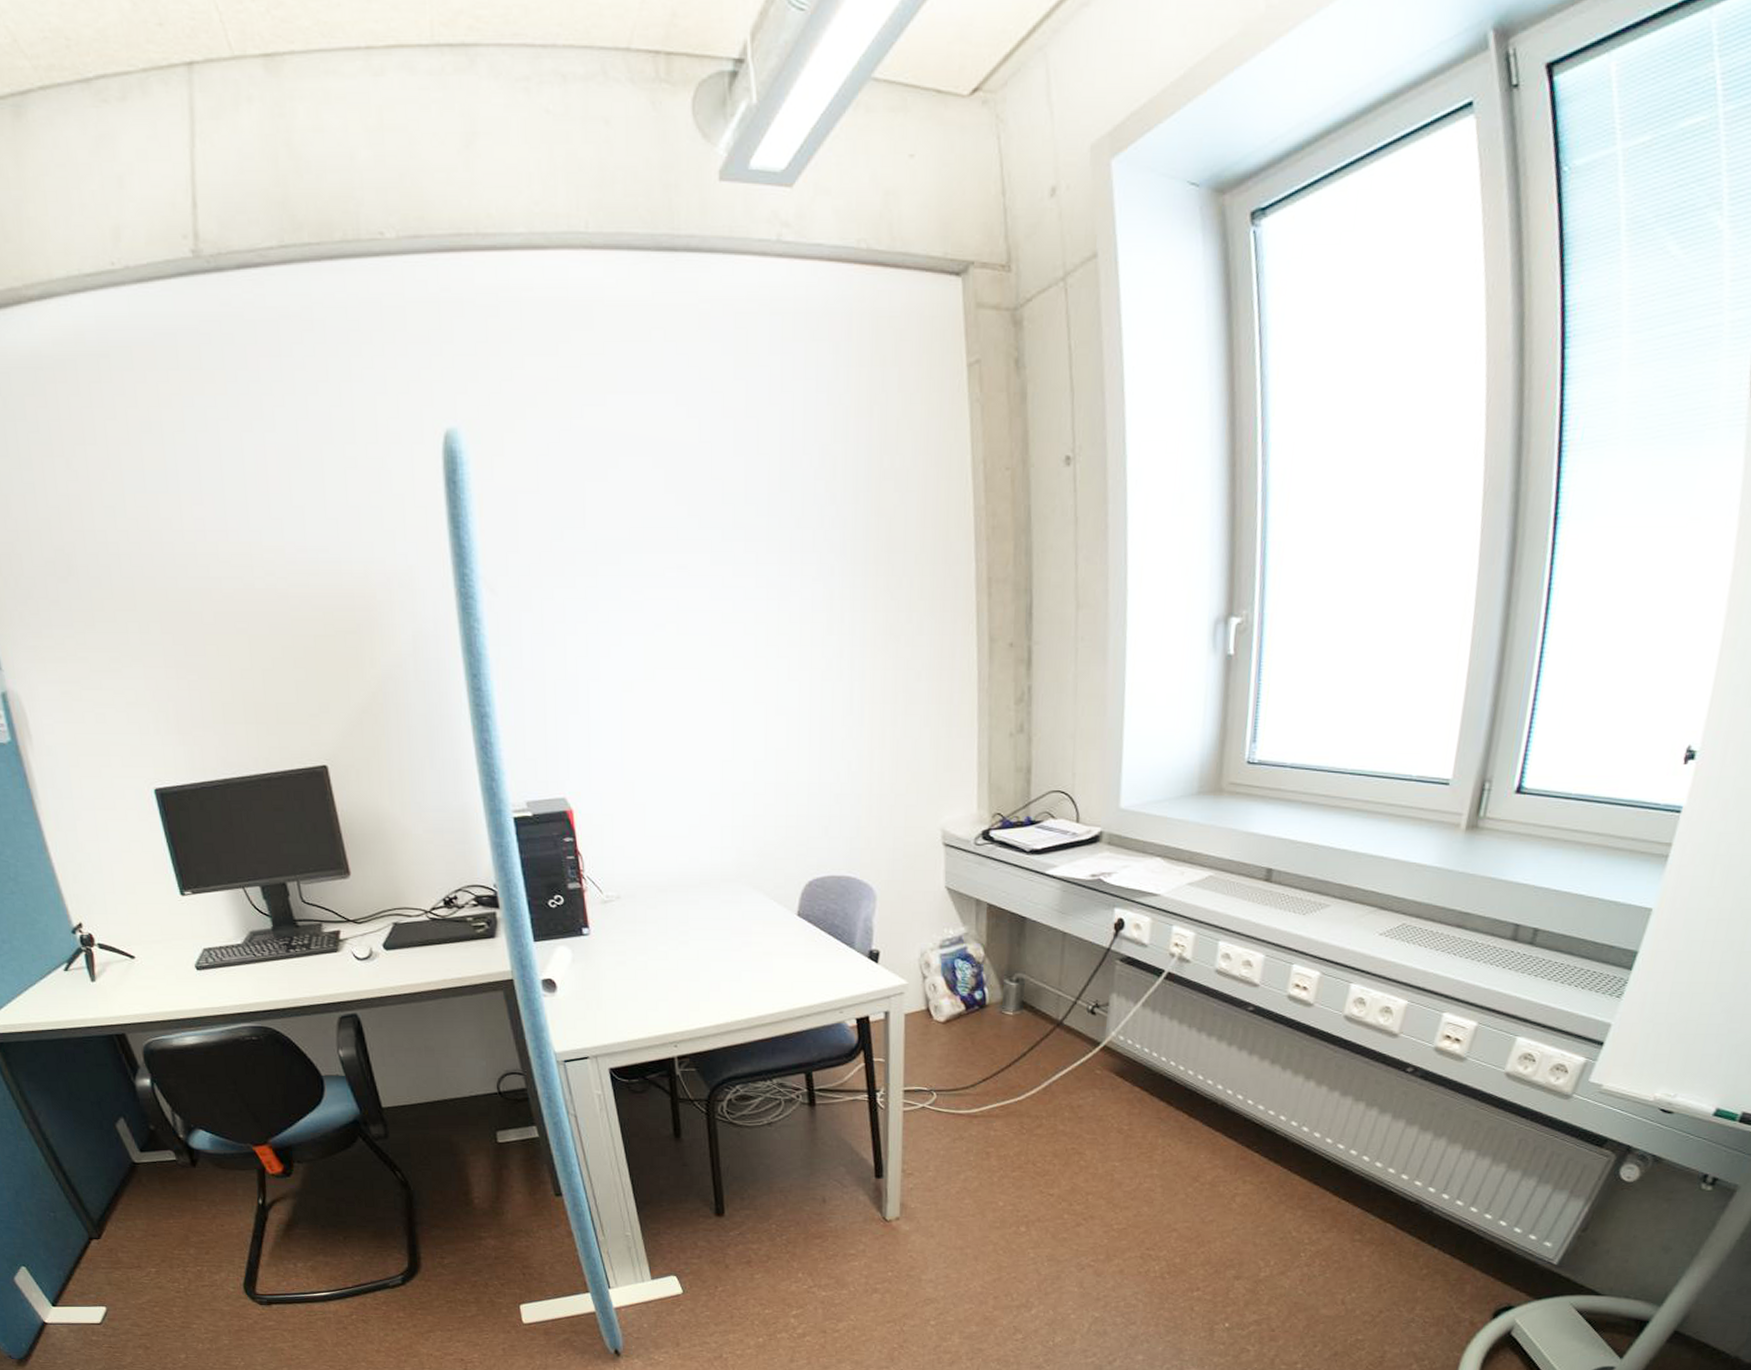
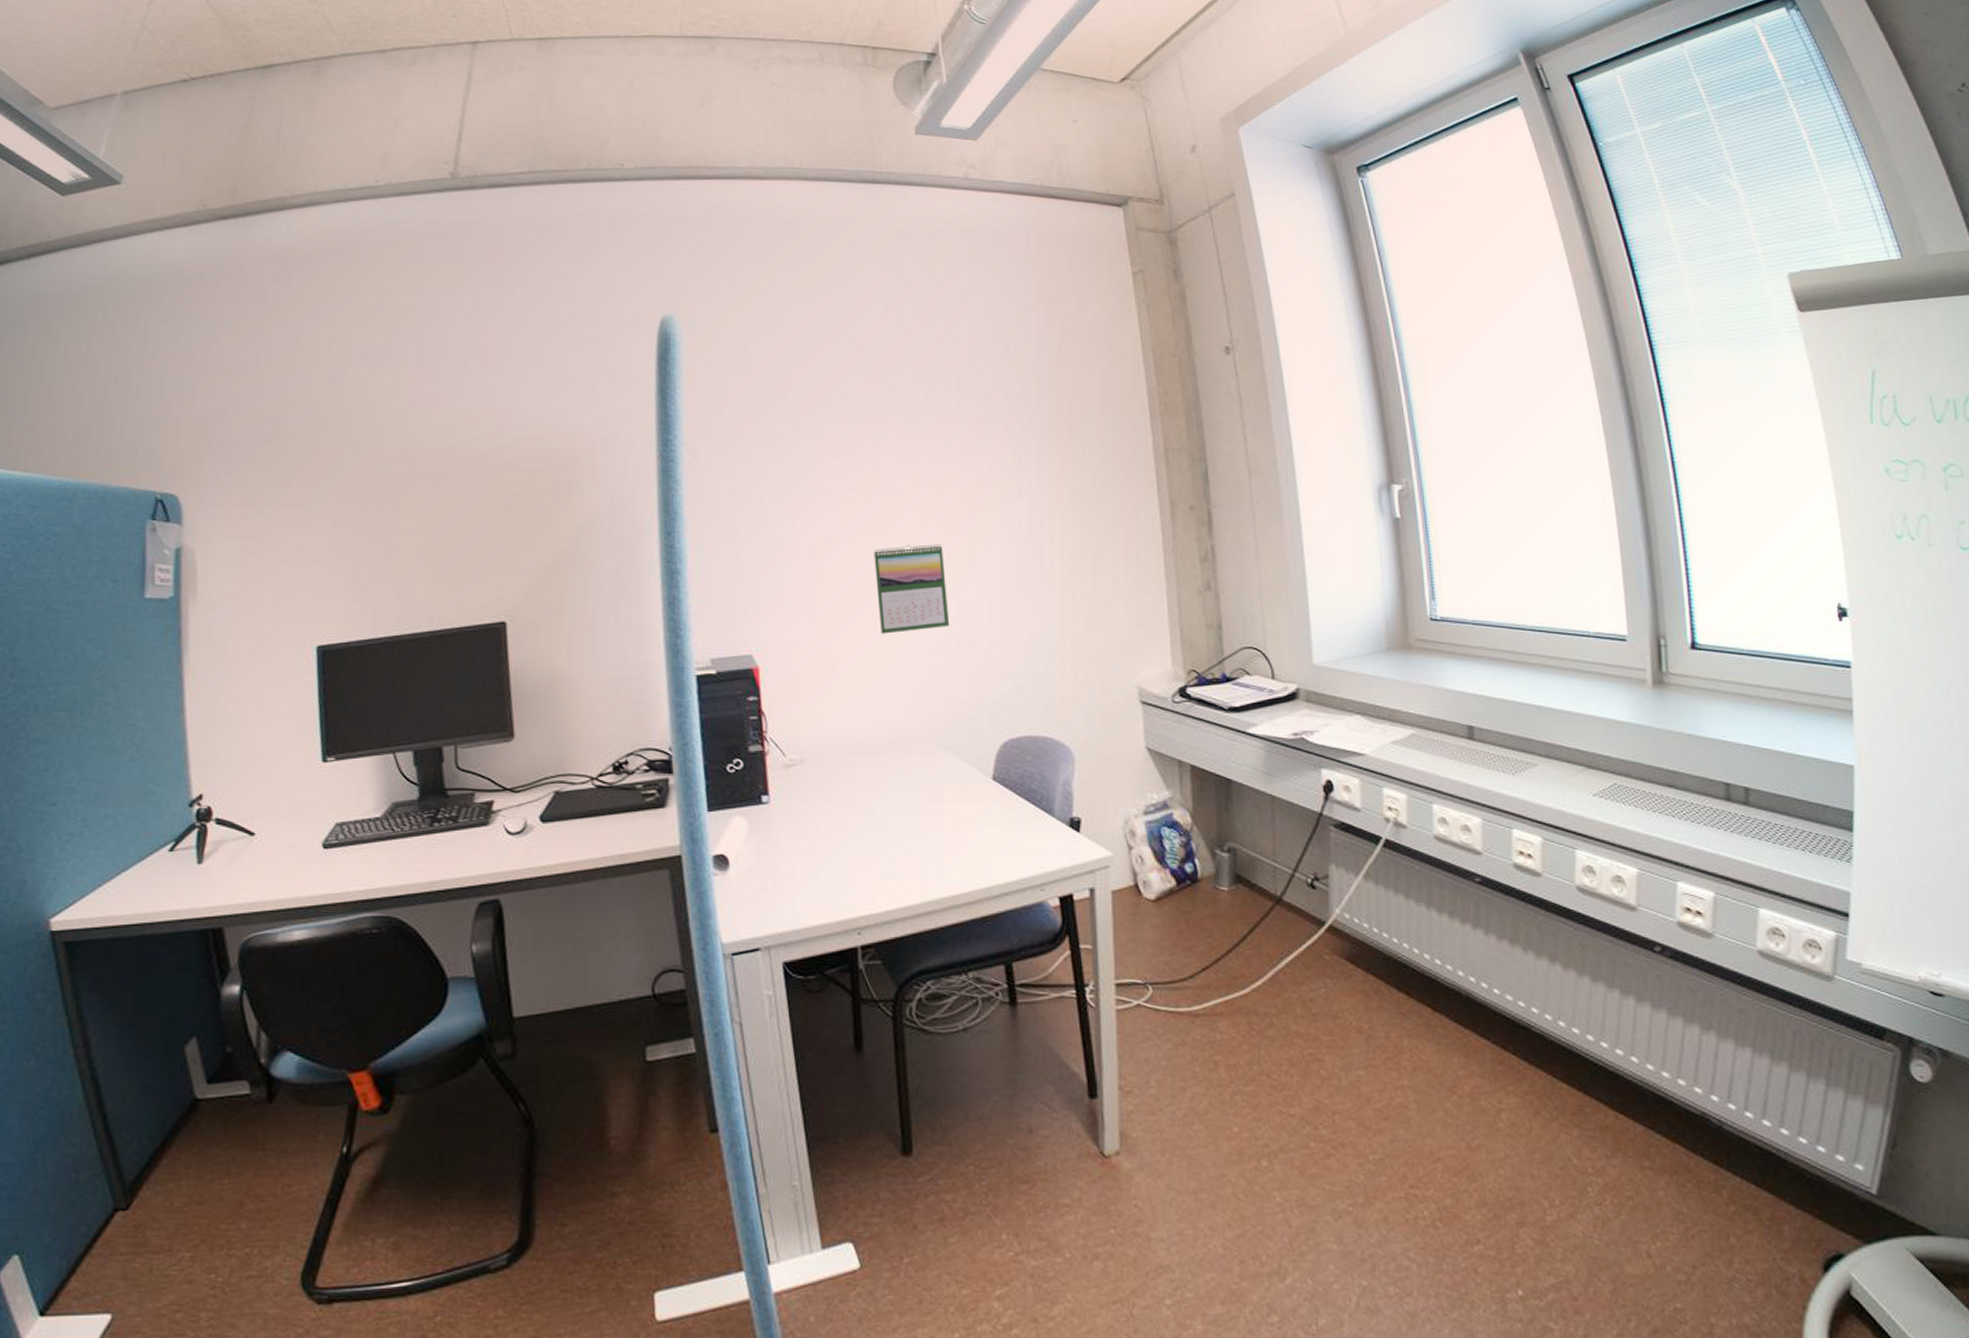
calendar: none [681,686,758,777] -> present [874,544,950,634]

